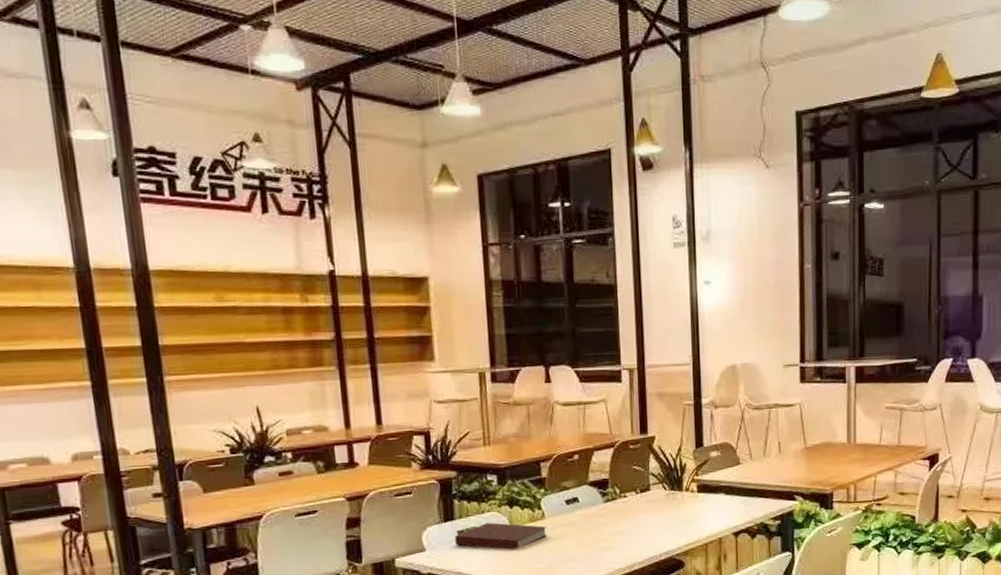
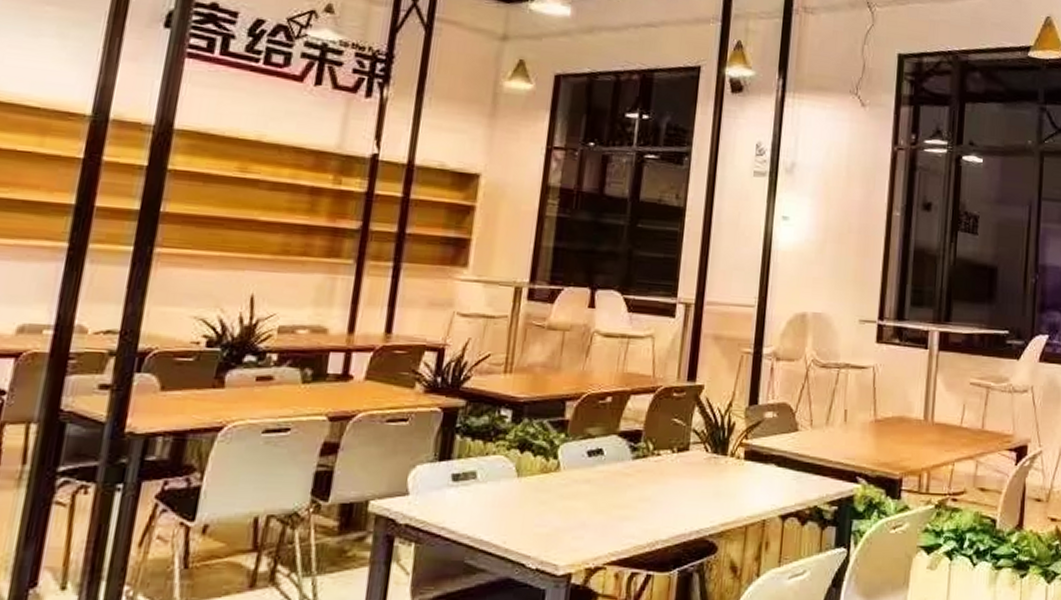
notebook: present [455,522,548,549] -> none [446,468,560,506]

